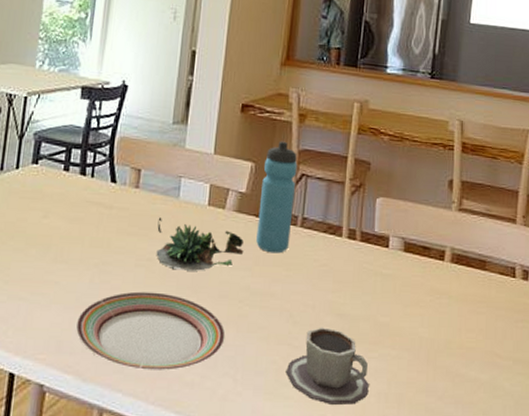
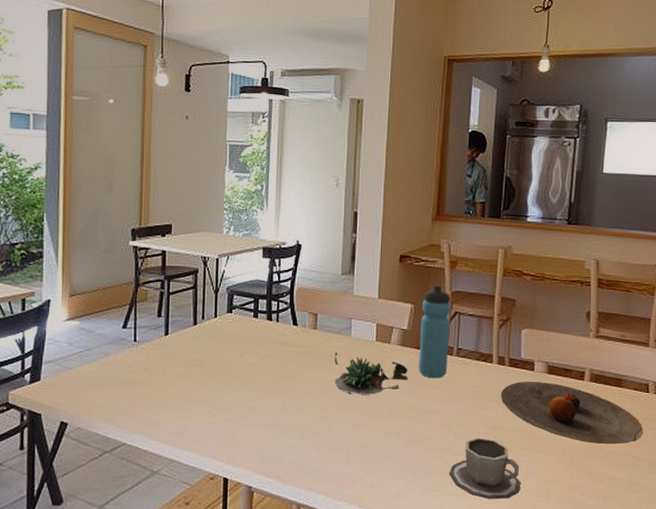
plate: present [75,291,226,370] -> none [273,412,397,474]
plate: none [349,259,509,339] -> present [500,381,643,445]

